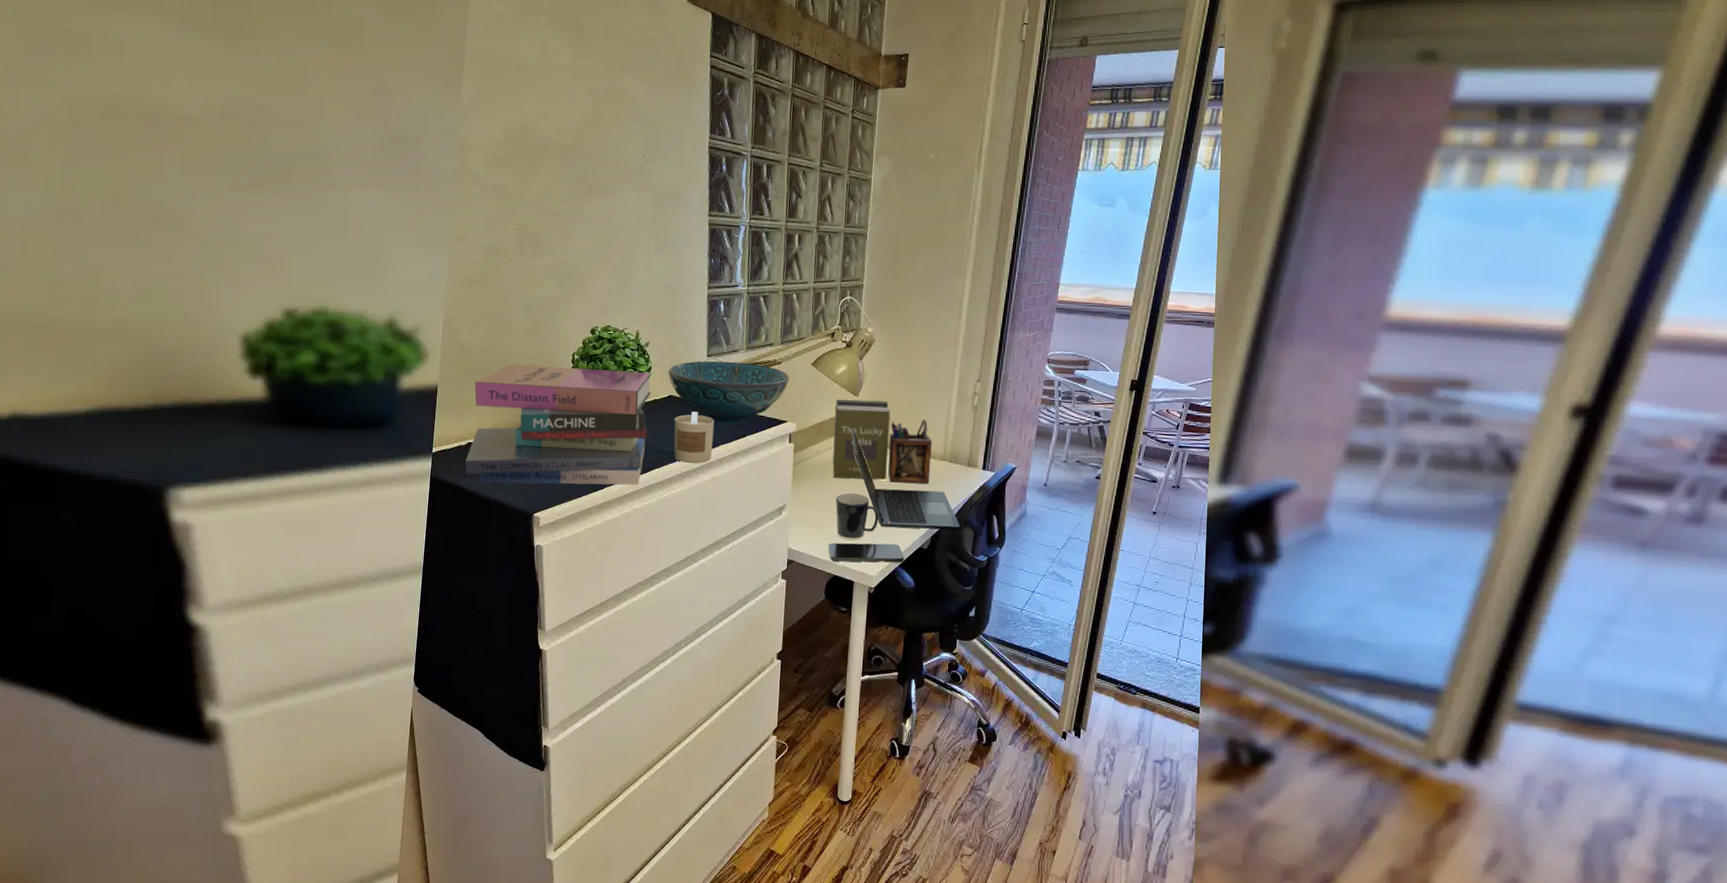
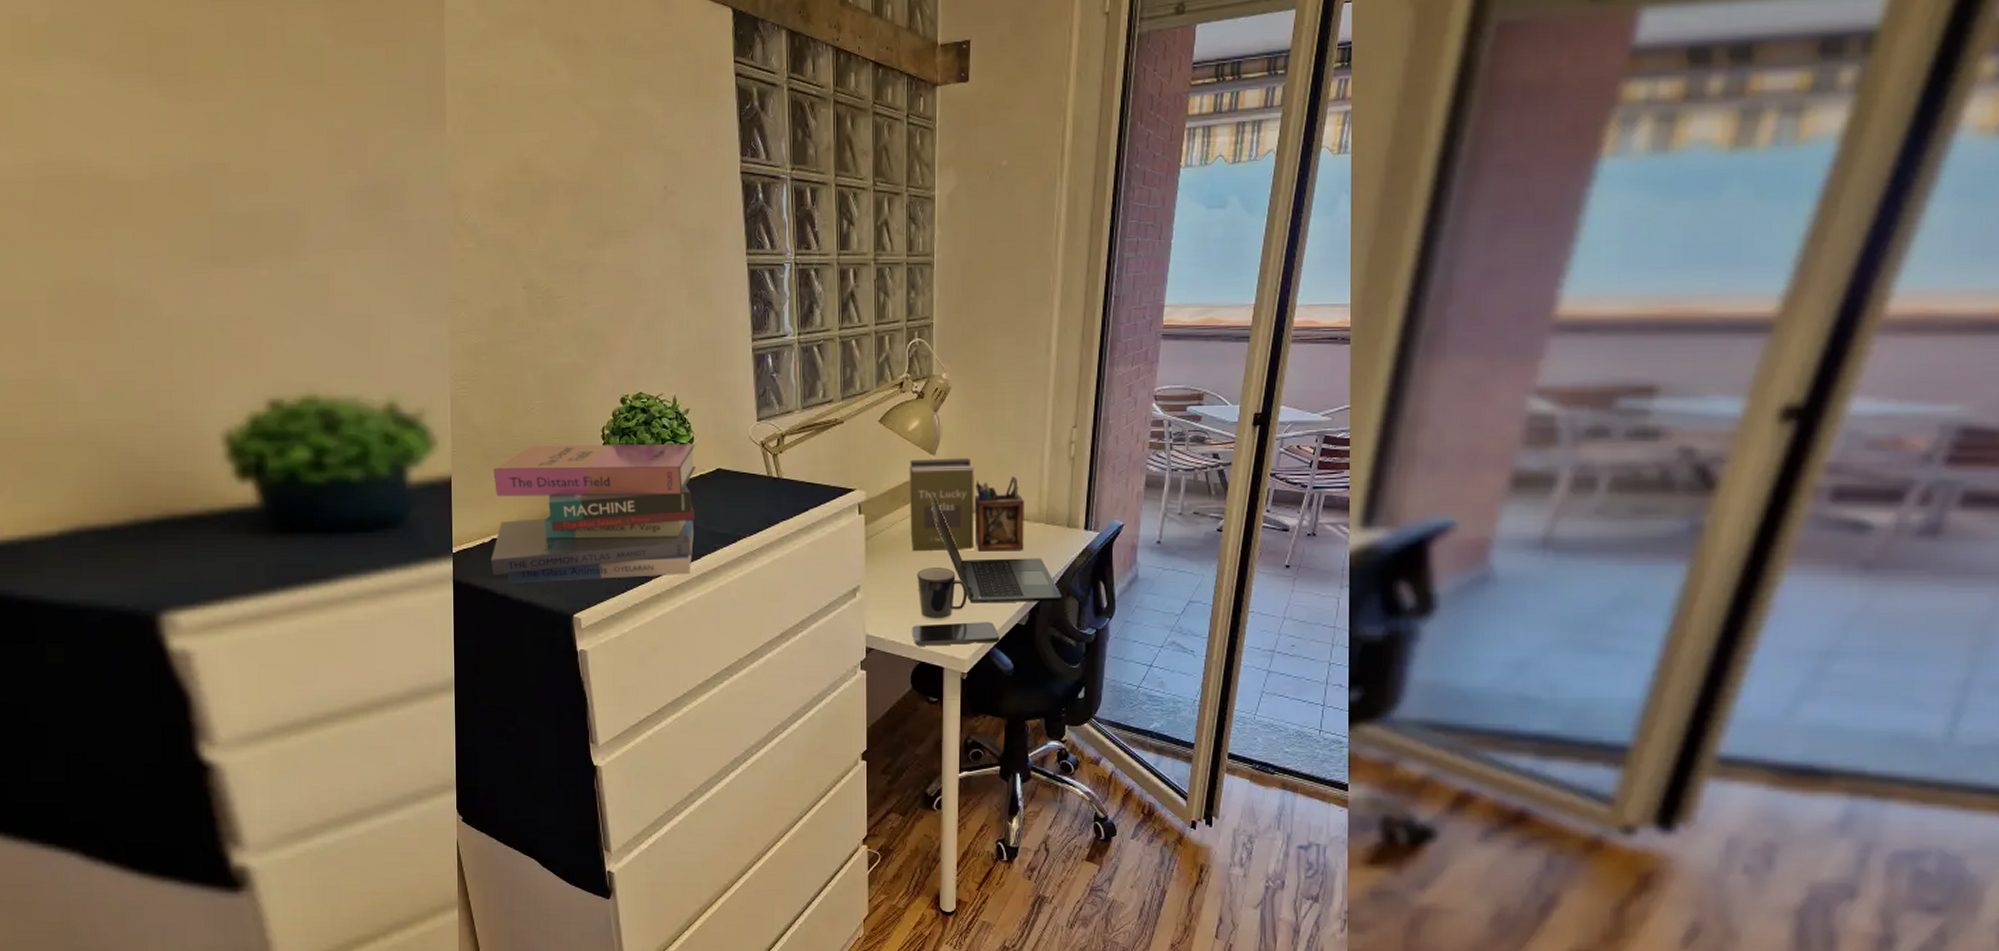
decorative bowl: present [668,361,789,425] -> none [713,424,854,498]
candle: present [673,411,715,464] -> none [724,485,772,546]

